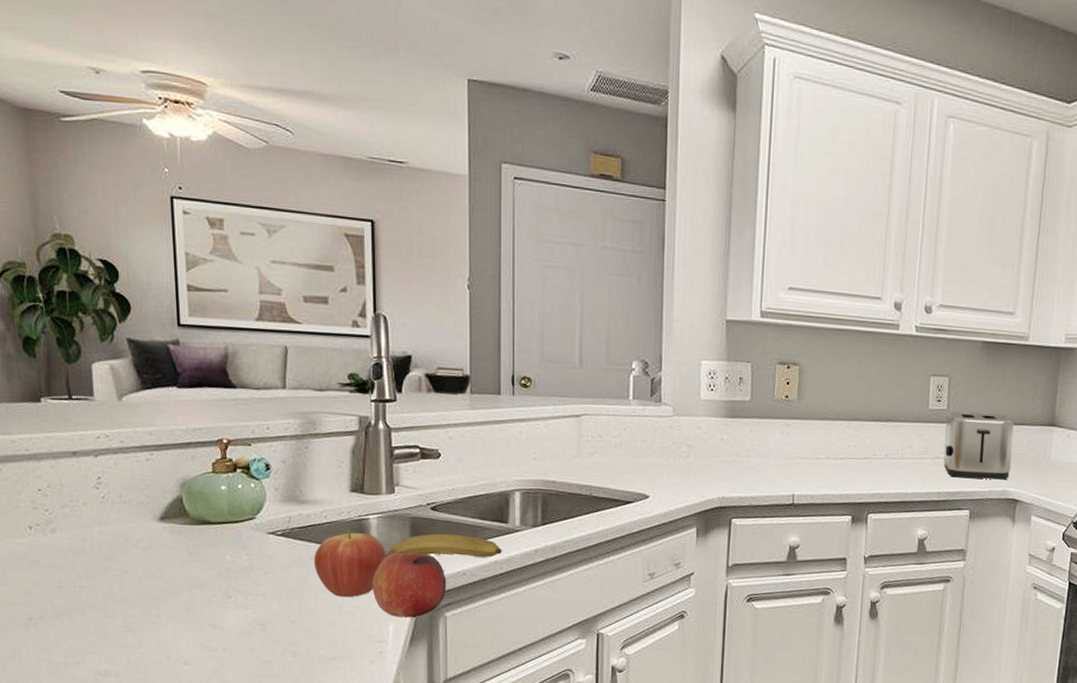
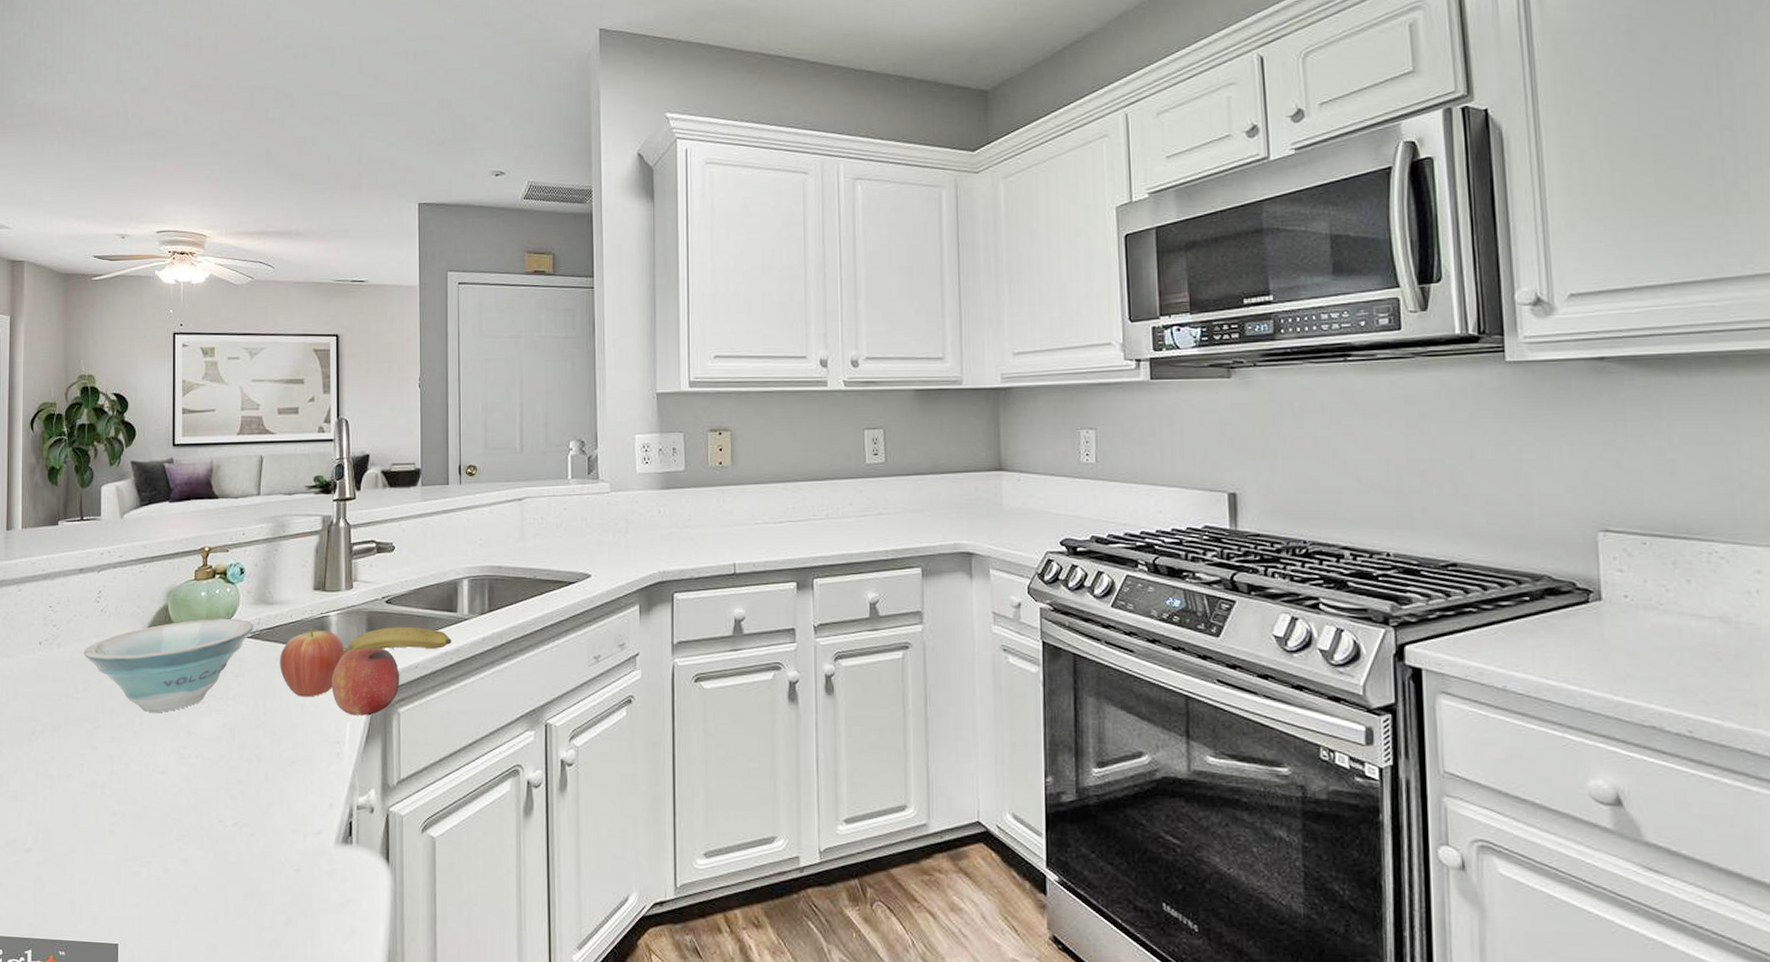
bowl: none [84,513,283,605] -> present [83,619,253,713]
toaster: present [943,411,1014,480] -> none [884,463,960,534]

